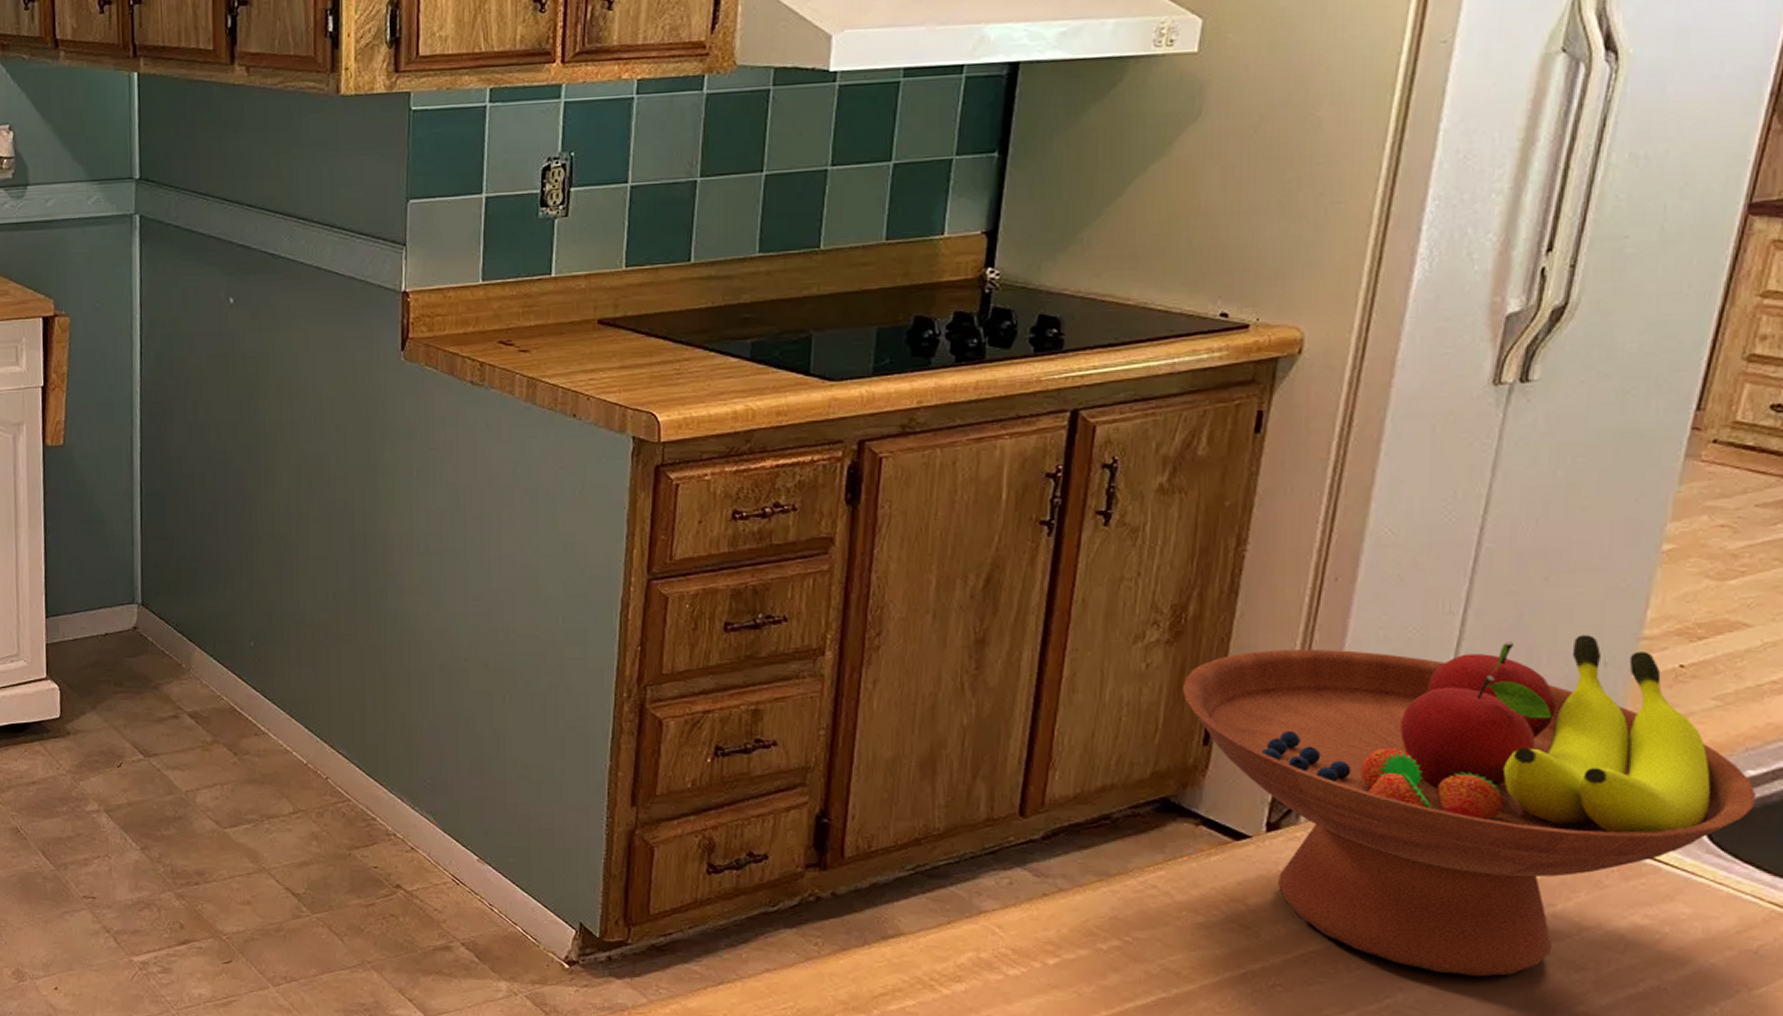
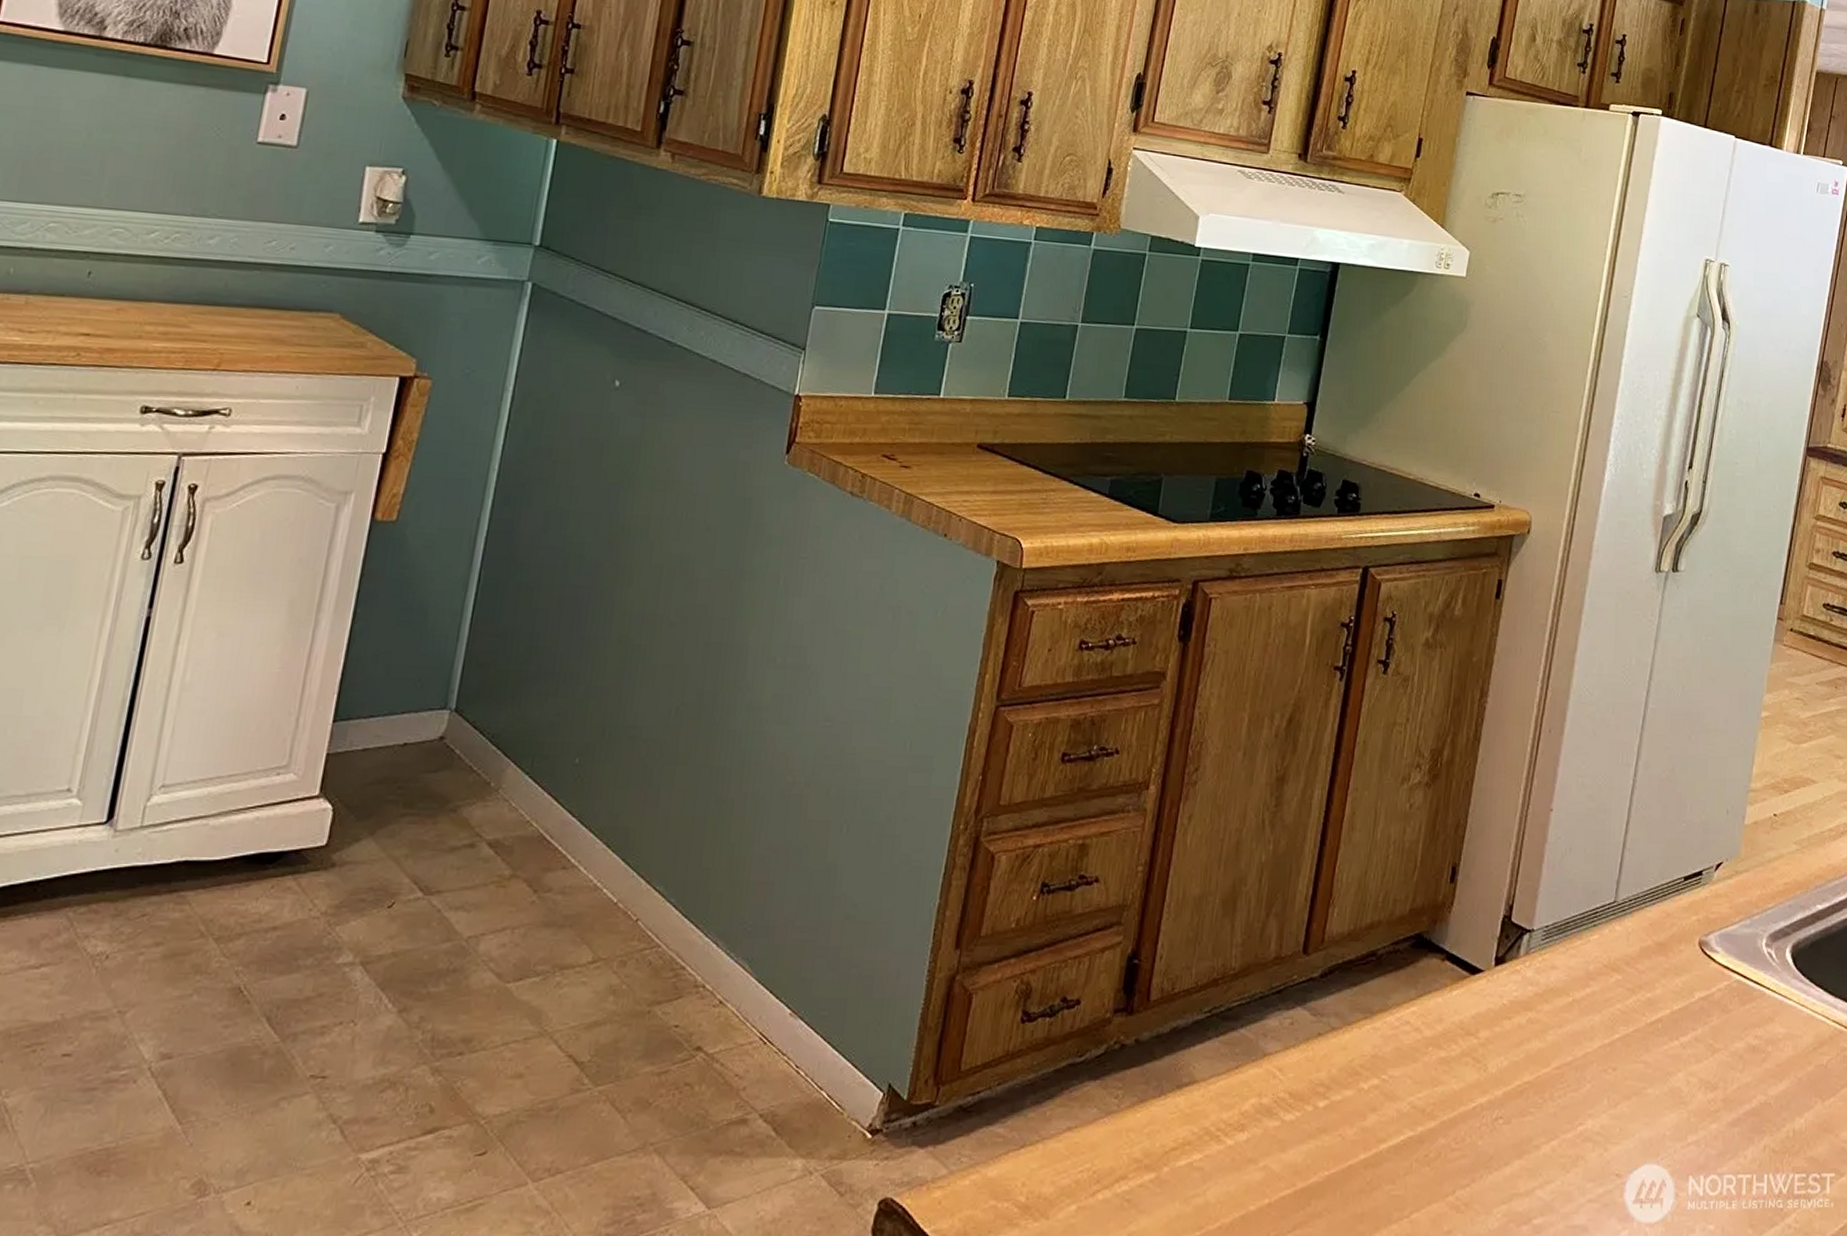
fruit bowl: present [1183,635,1757,977] -> none [1437,787,1823,1100]

